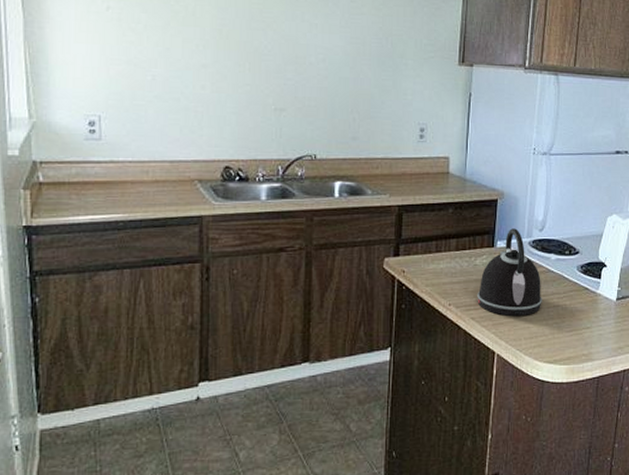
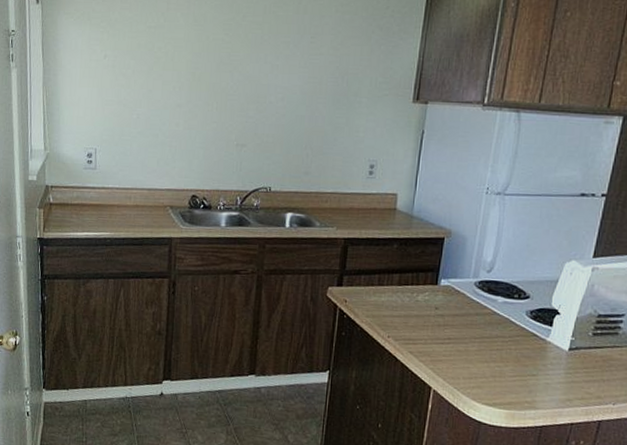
kettle: present [477,228,542,316] -> none [416,267,485,356]

